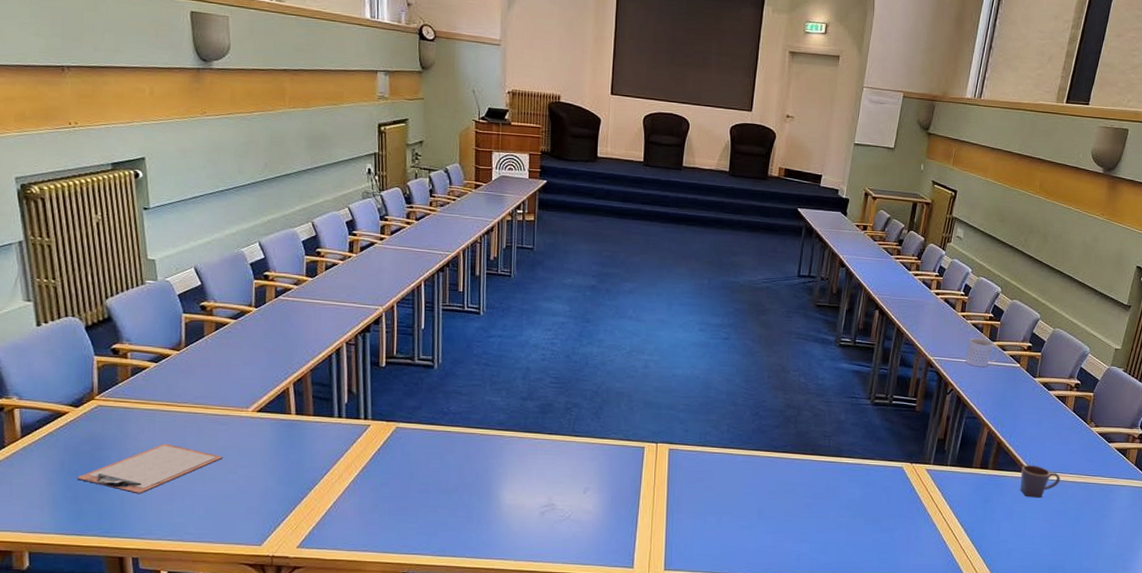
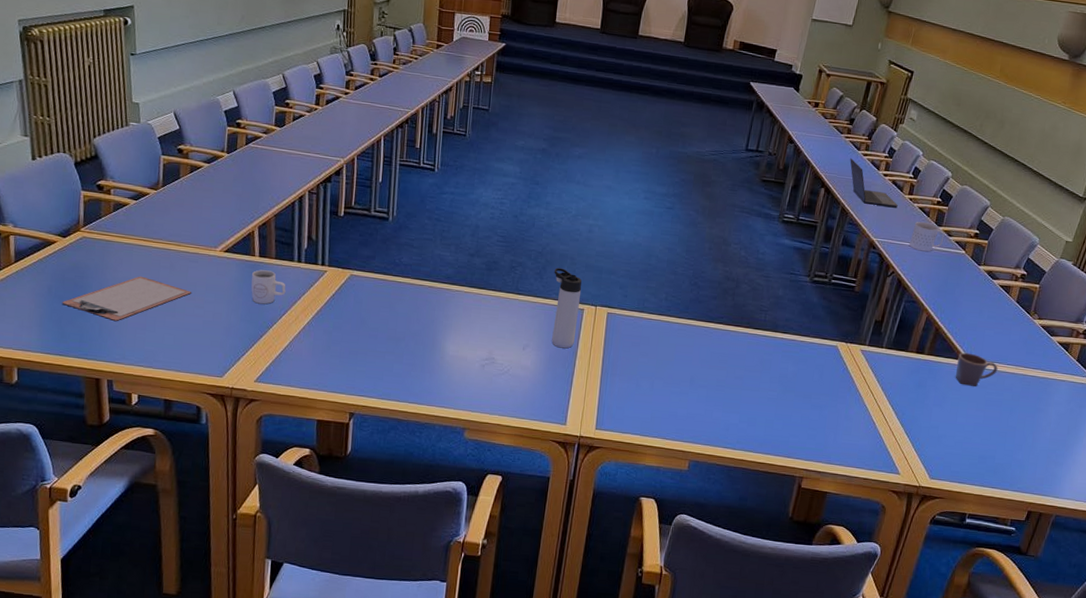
mug: none [287,428,327,465] -> present [250,269,286,305]
thermos bottle: none [611,406,641,489] -> present [552,268,582,349]
laptop: none [901,279,952,326] -> present [850,158,898,208]

